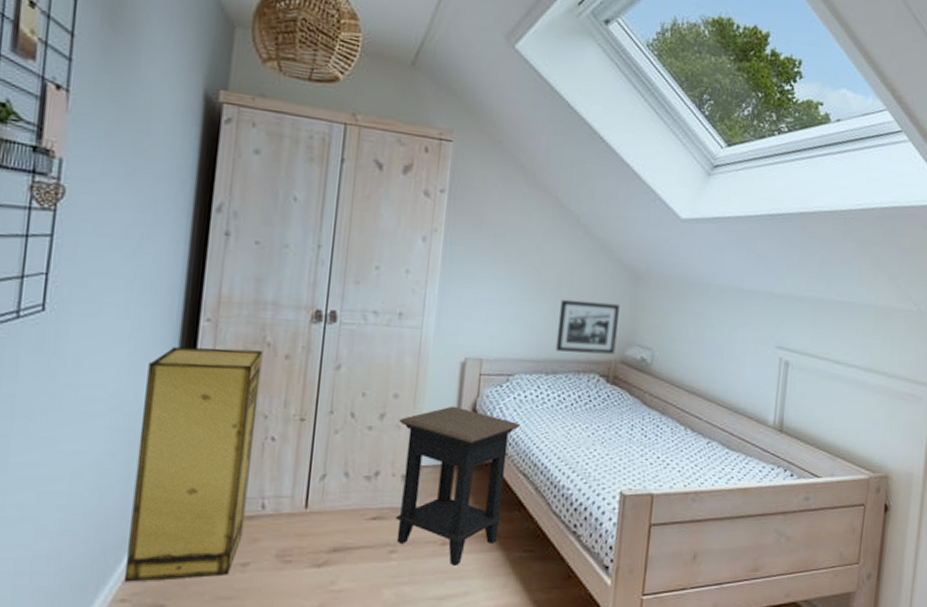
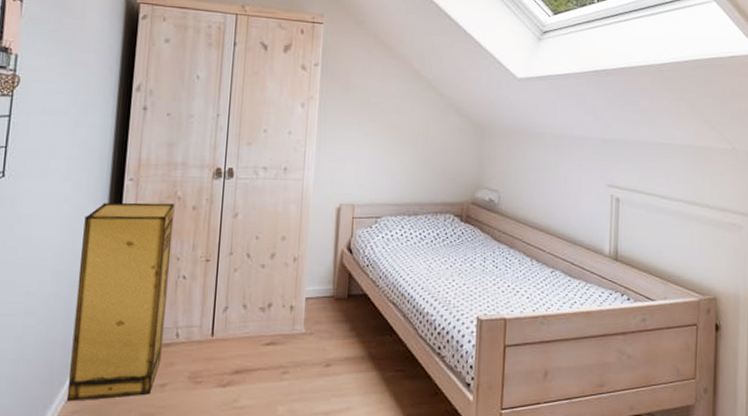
side table: present [395,406,520,566] -> none [286,245,388,384]
picture frame: present [555,299,620,355] -> none [415,151,469,197]

